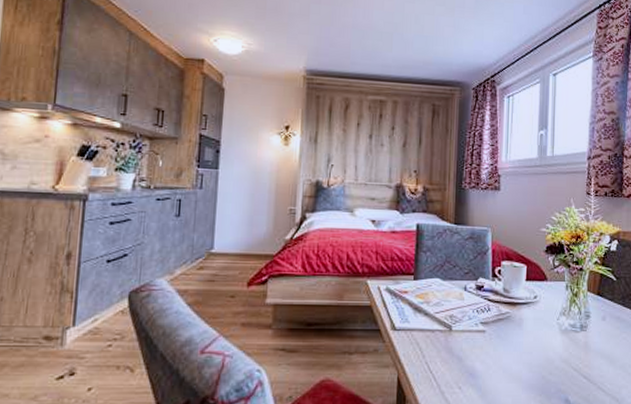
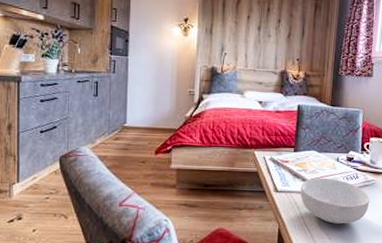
cereal bowl: none [423,311,505,369] -> present [300,177,370,224]

